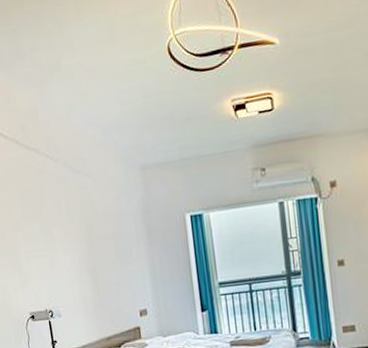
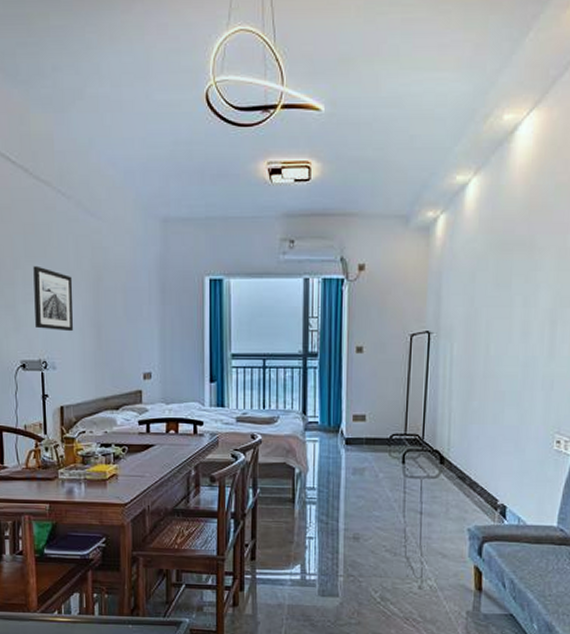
wall art: none [32,225,73,282] -> present [33,265,74,332]

